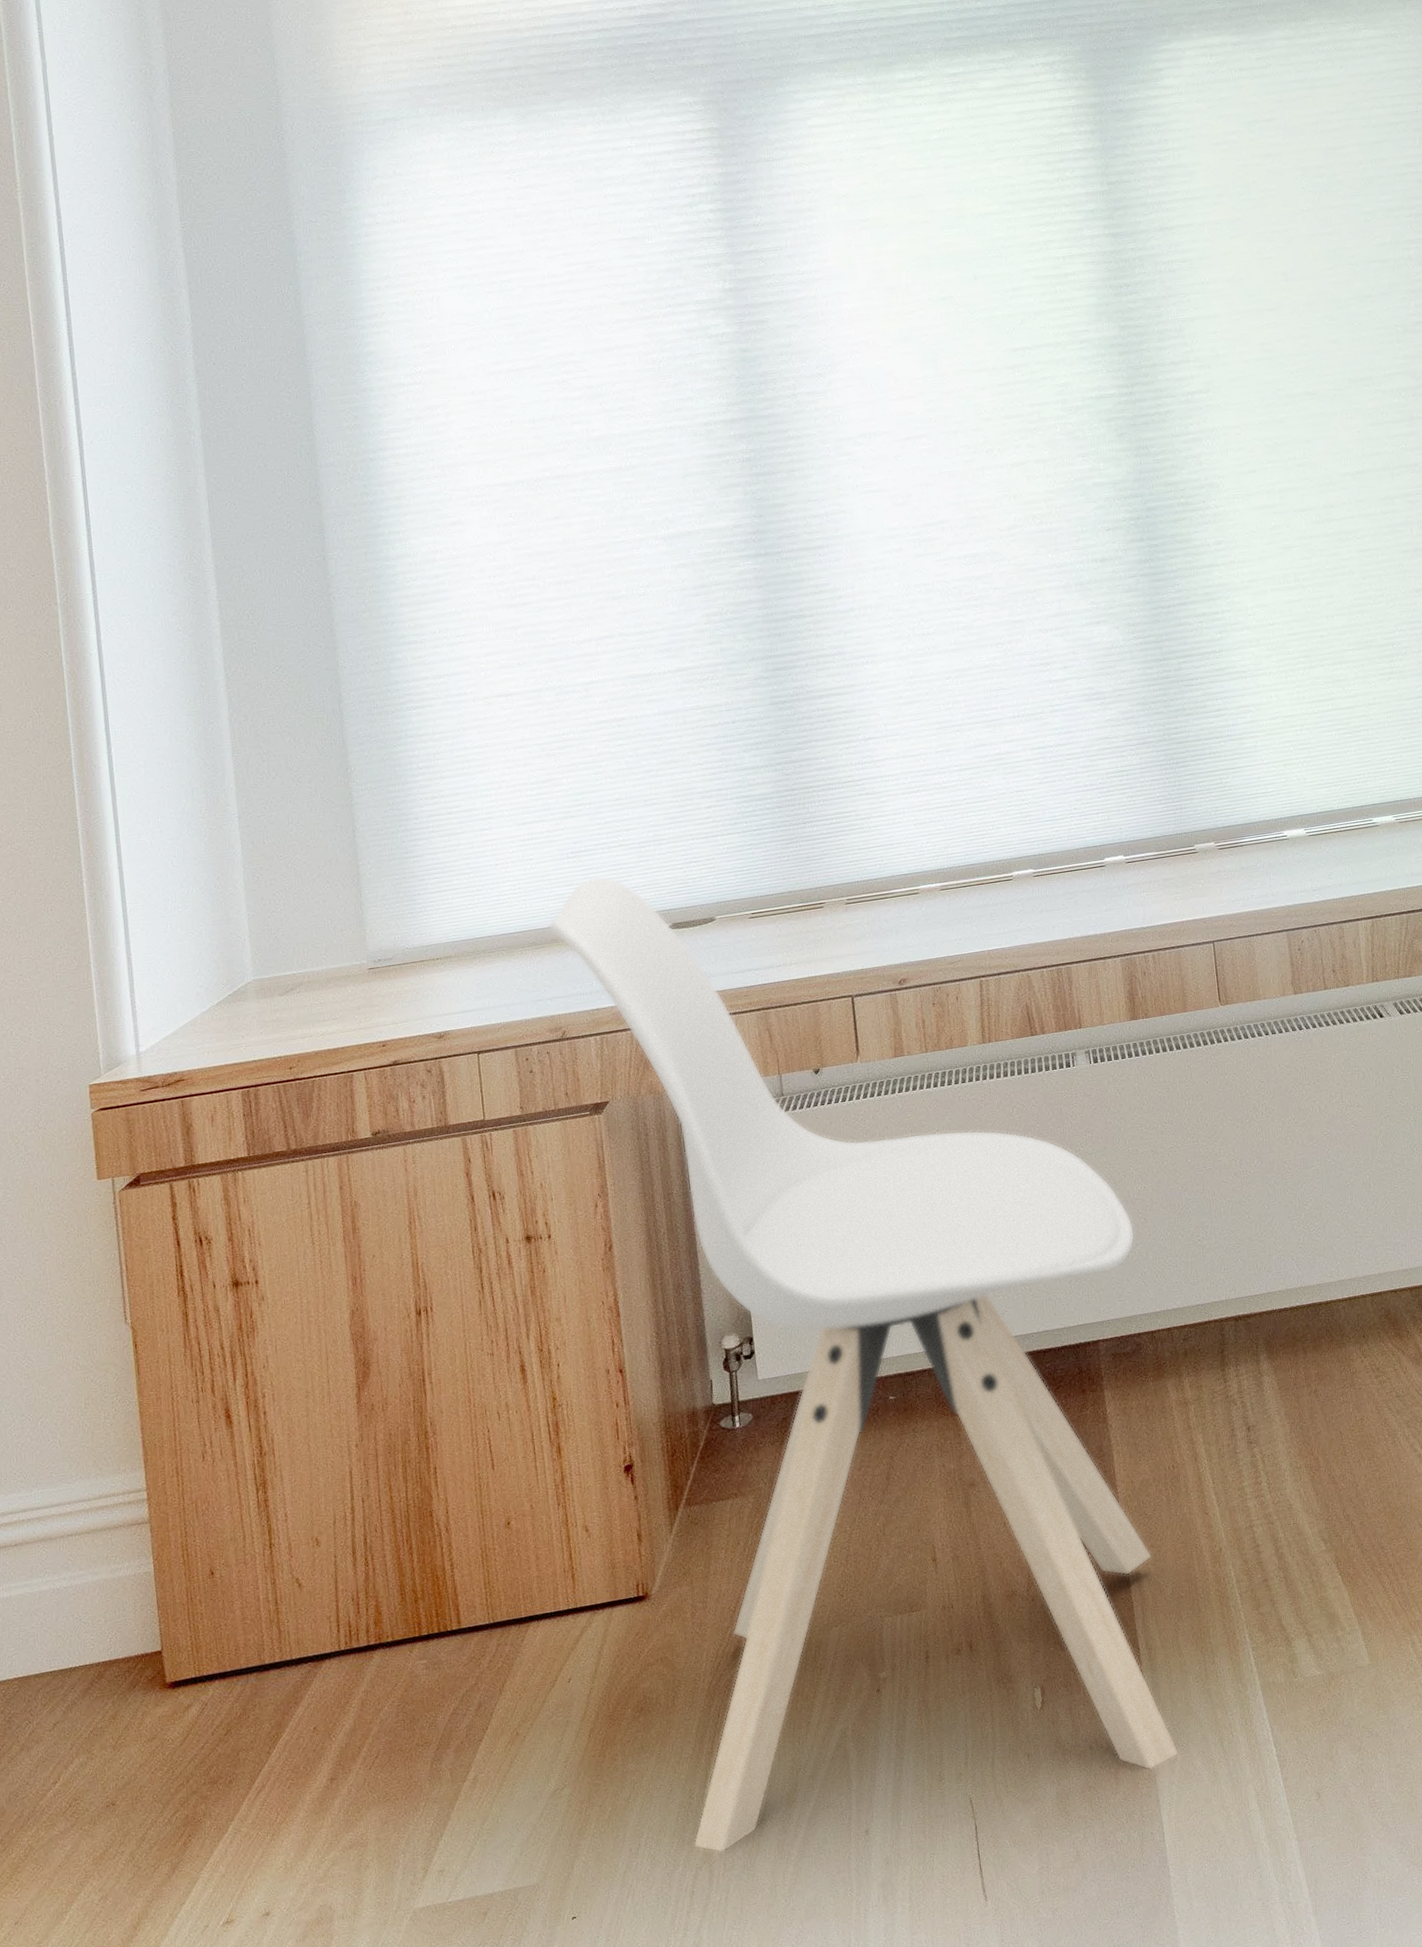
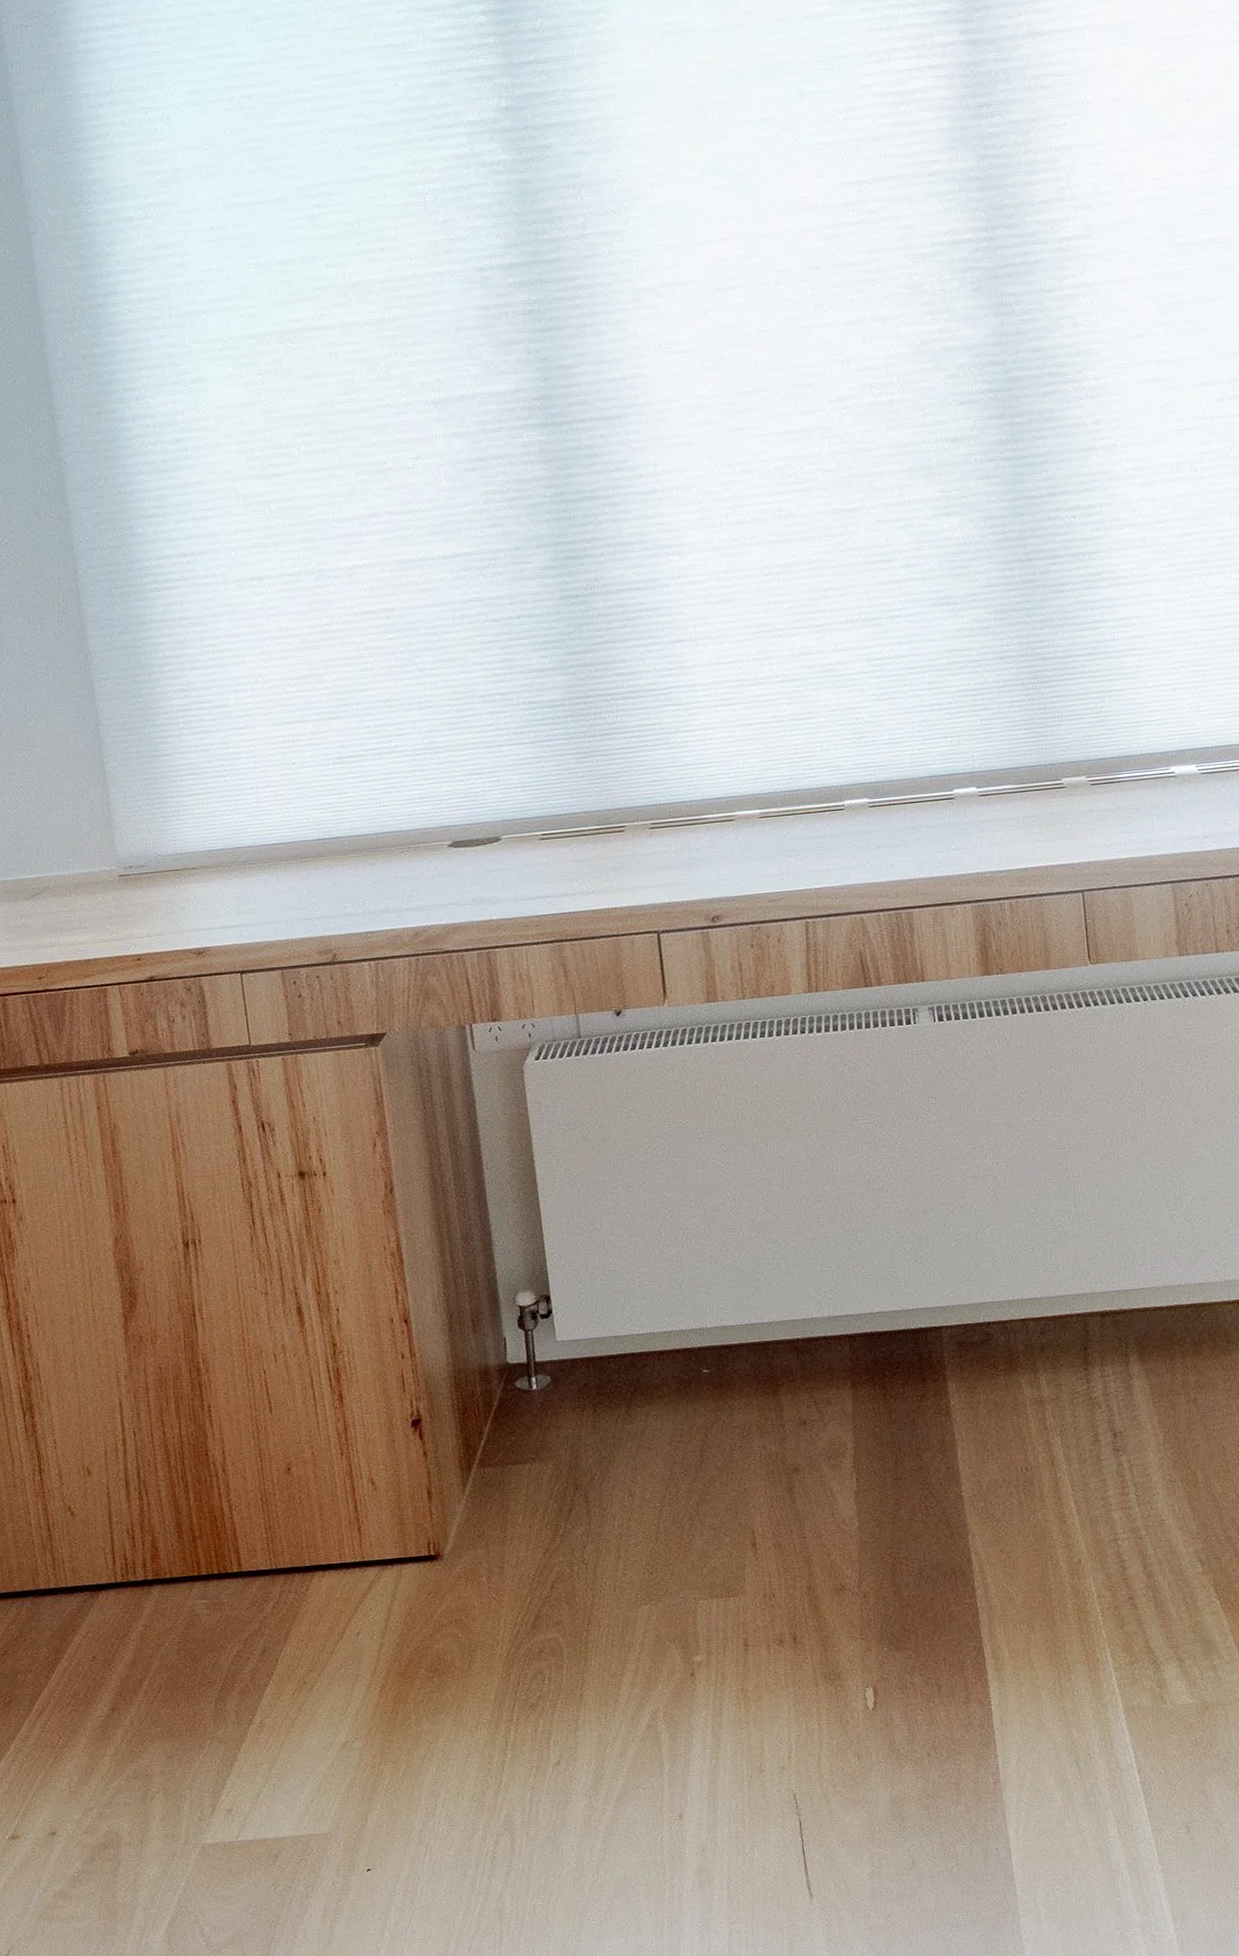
chair: present [548,876,1179,1853] -> none [314,785,1029,1822]

